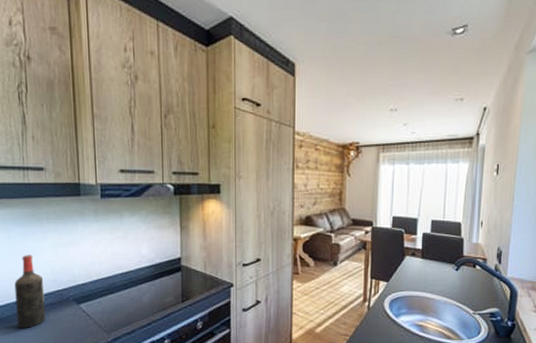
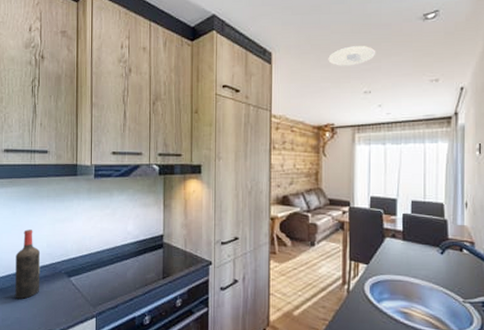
recessed light: none [354,60,404,81] -> present [328,46,376,66]

